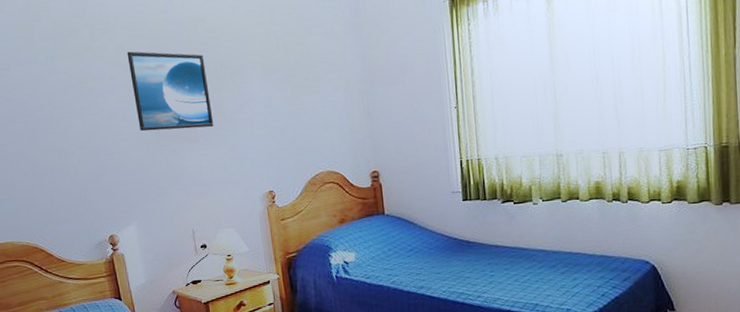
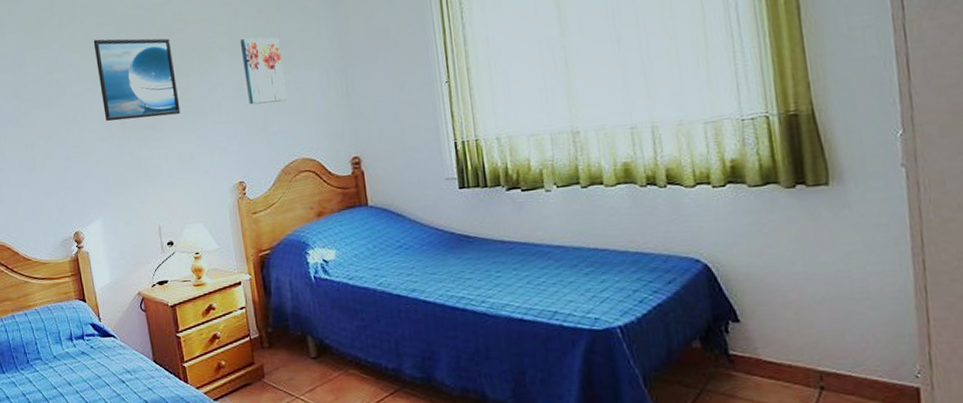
wall art: none [271,58,314,121] -> present [239,37,287,105]

